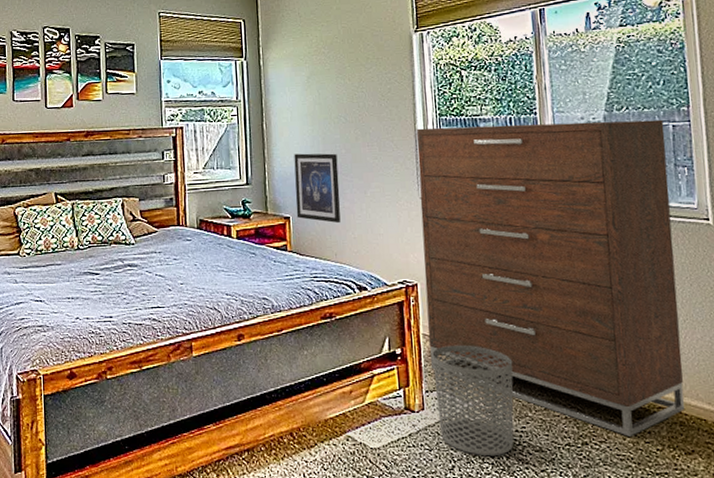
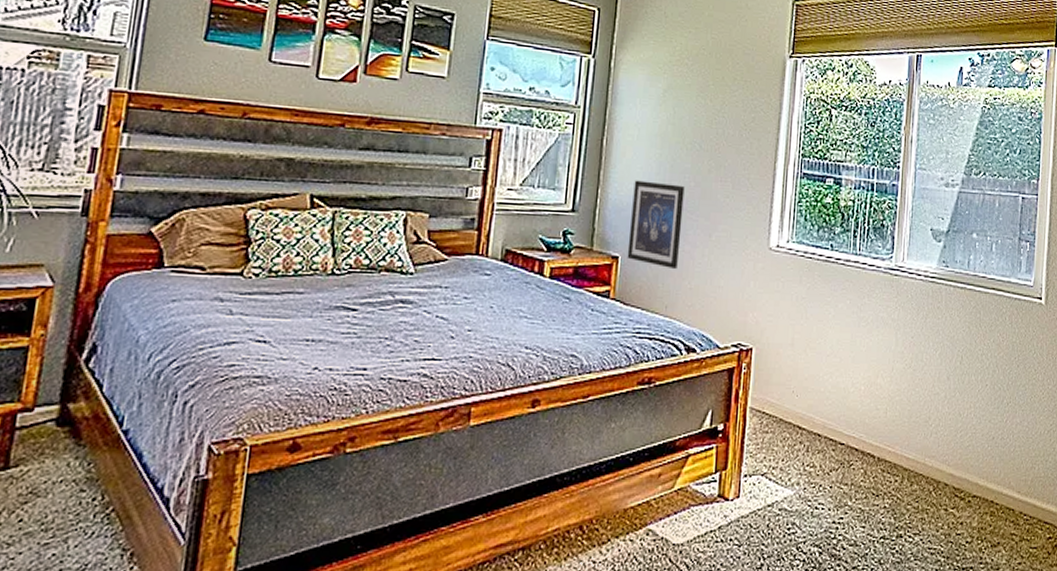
dresser: present [416,119,685,437] -> none [753,168,1015,528]
waste bin: present [432,344,514,457] -> none [753,421,839,552]

